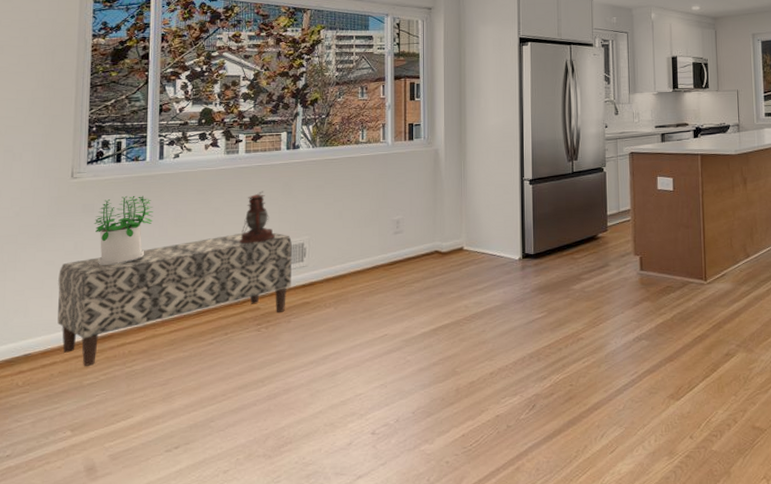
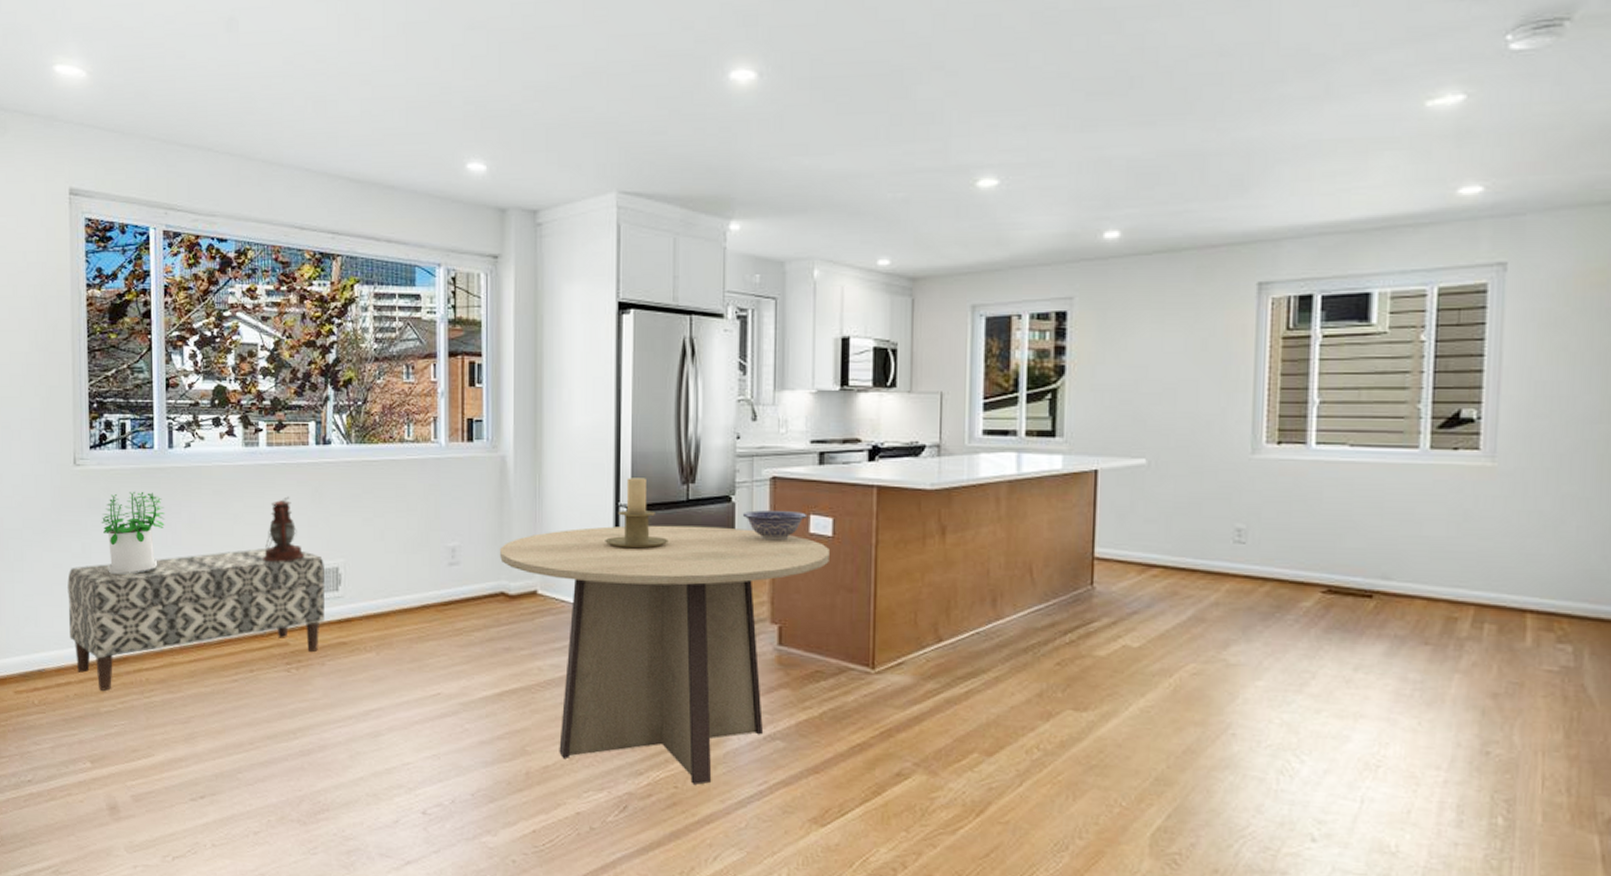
dining table: none [435,189,672,381] -> present [500,525,829,785]
candle holder: none [514,159,560,211] -> present [605,478,669,549]
decorative bowl: none [611,175,656,197] -> present [742,510,807,541]

